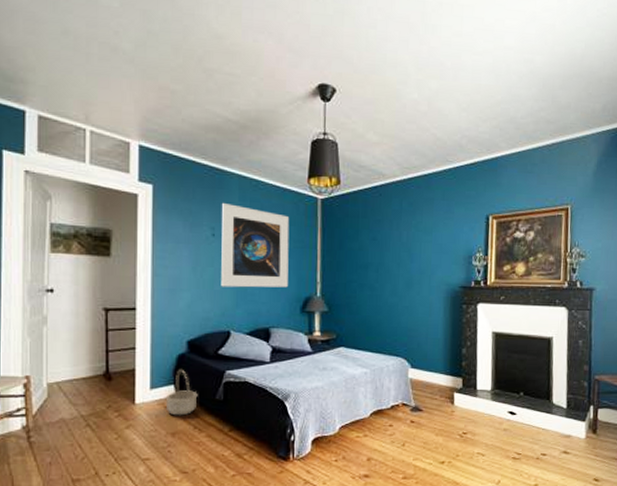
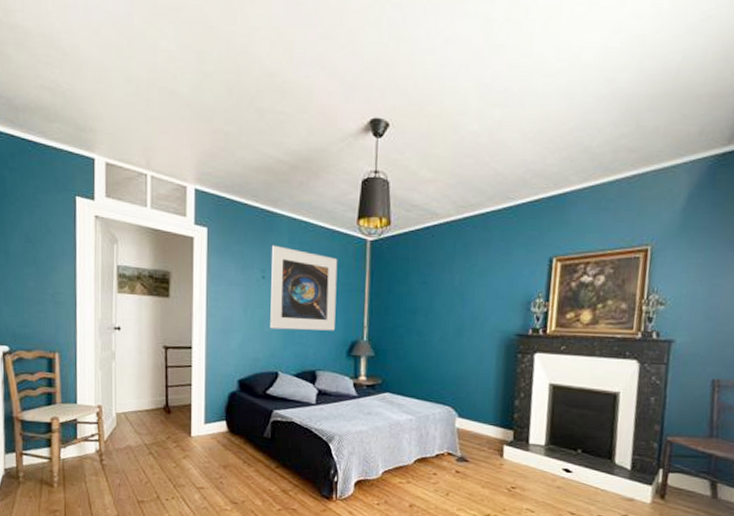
basket: present [165,370,198,416] -> none [218,407,247,451]

